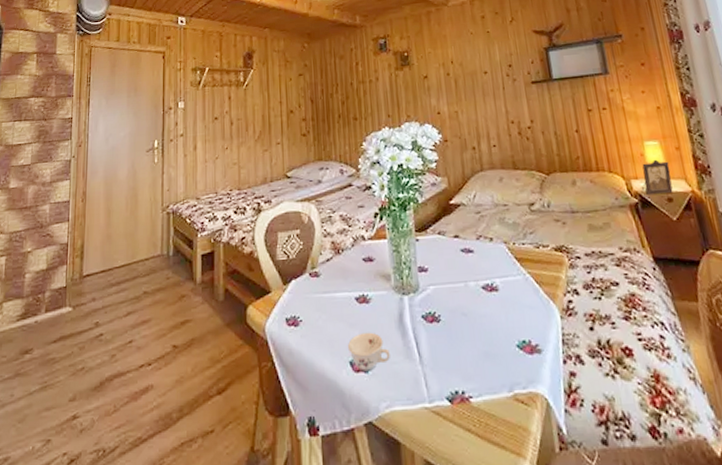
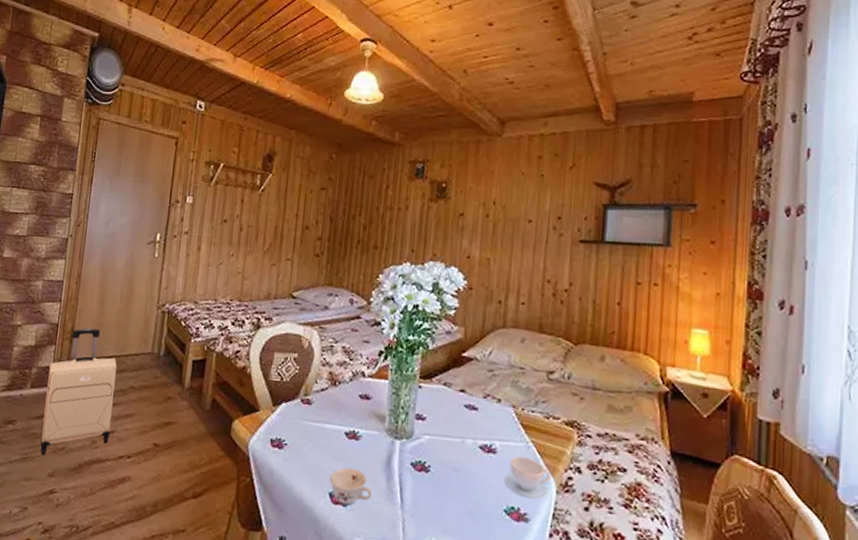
suitcase: none [58,241,129,381] -> present [40,327,117,456]
teacup: none [510,288,554,330] -> present [504,456,551,500]
photo frame: present [642,159,673,194] -> none [677,349,714,389]

